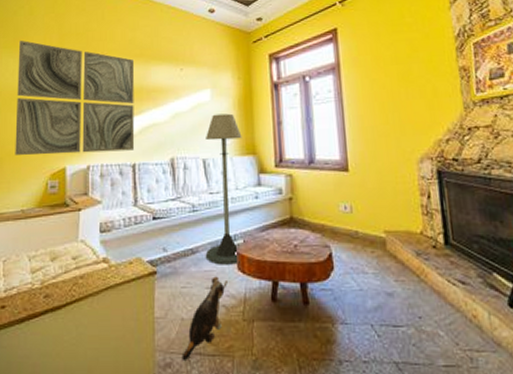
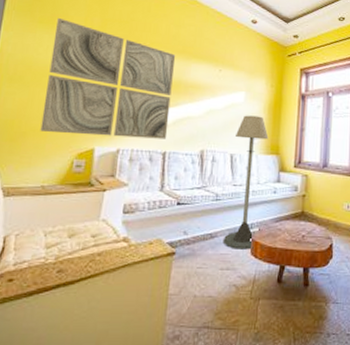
plush toy: present [181,276,227,360] -> none [190,259,240,333]

